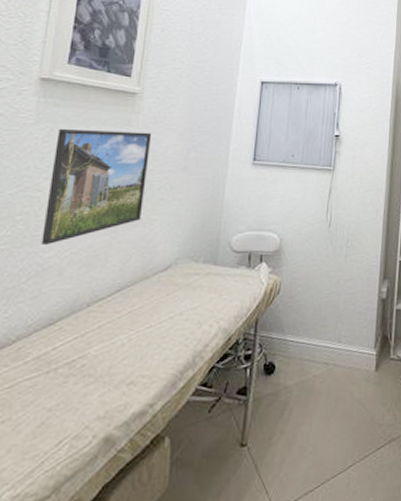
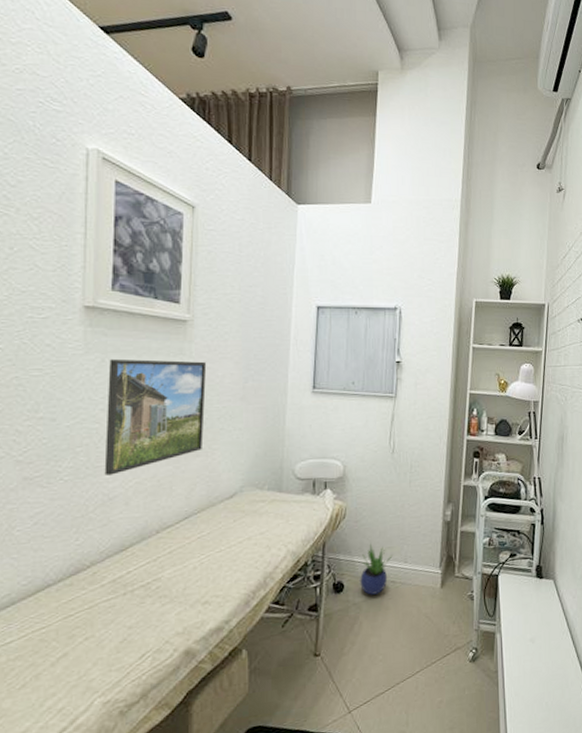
potted plant: none [292,321,327,378] -> present [360,543,393,595]

